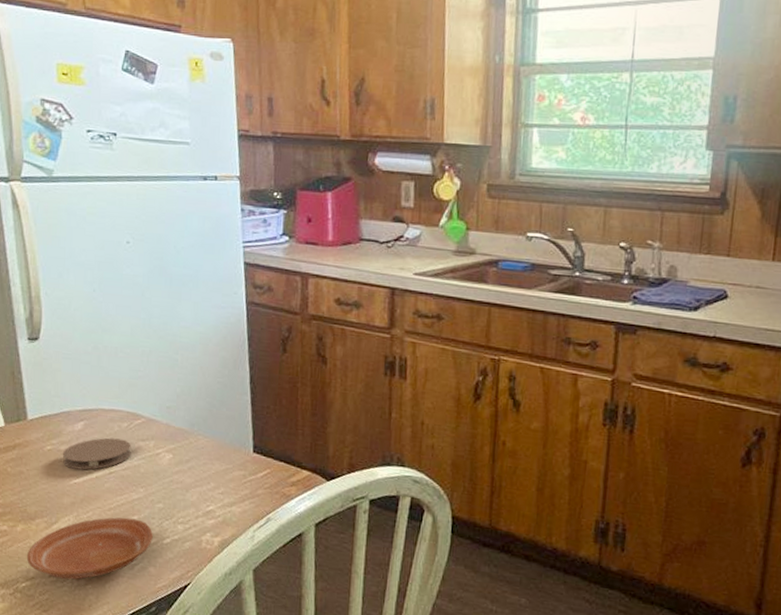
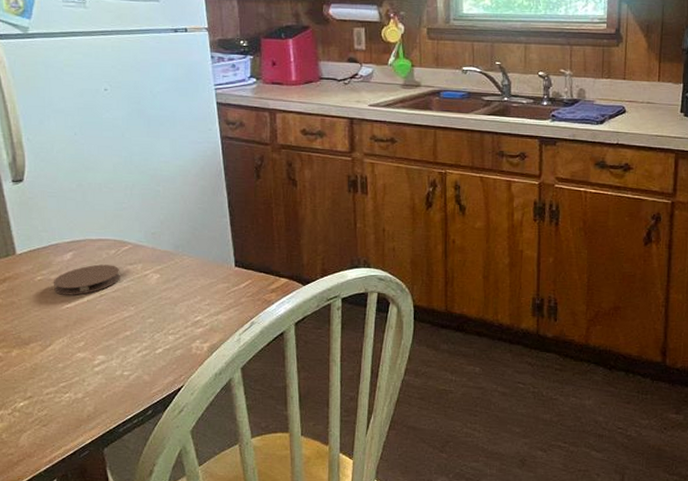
plate: present [27,517,153,580] -> none [24,334,146,395]

